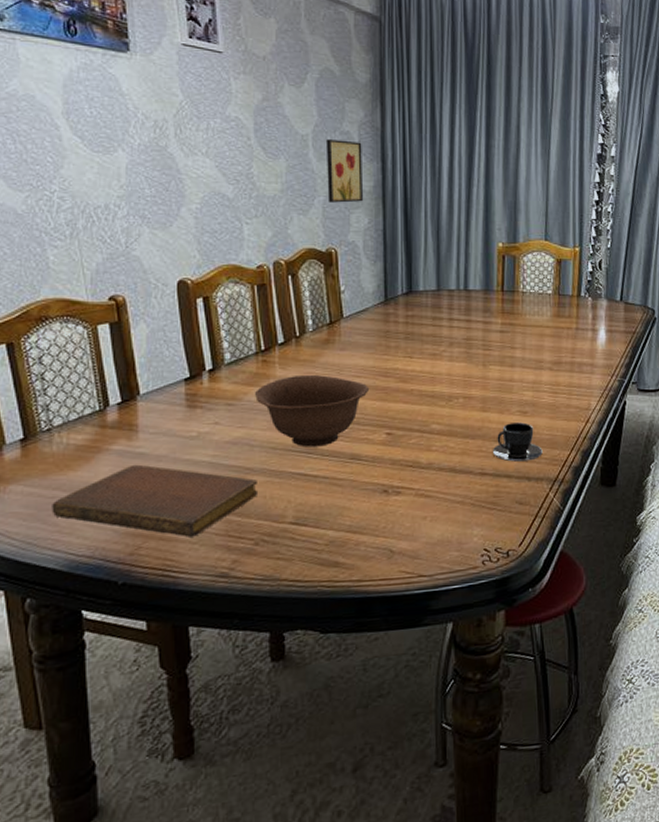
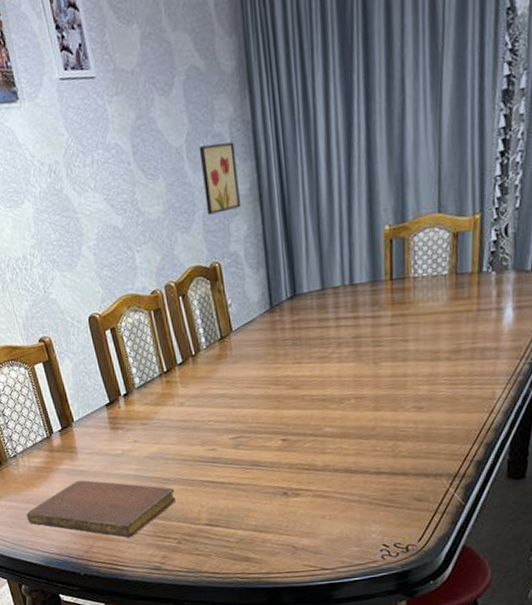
bowl: present [255,374,370,447] -> none [163,389,263,458]
teacup: present [492,422,543,462] -> none [387,418,441,460]

